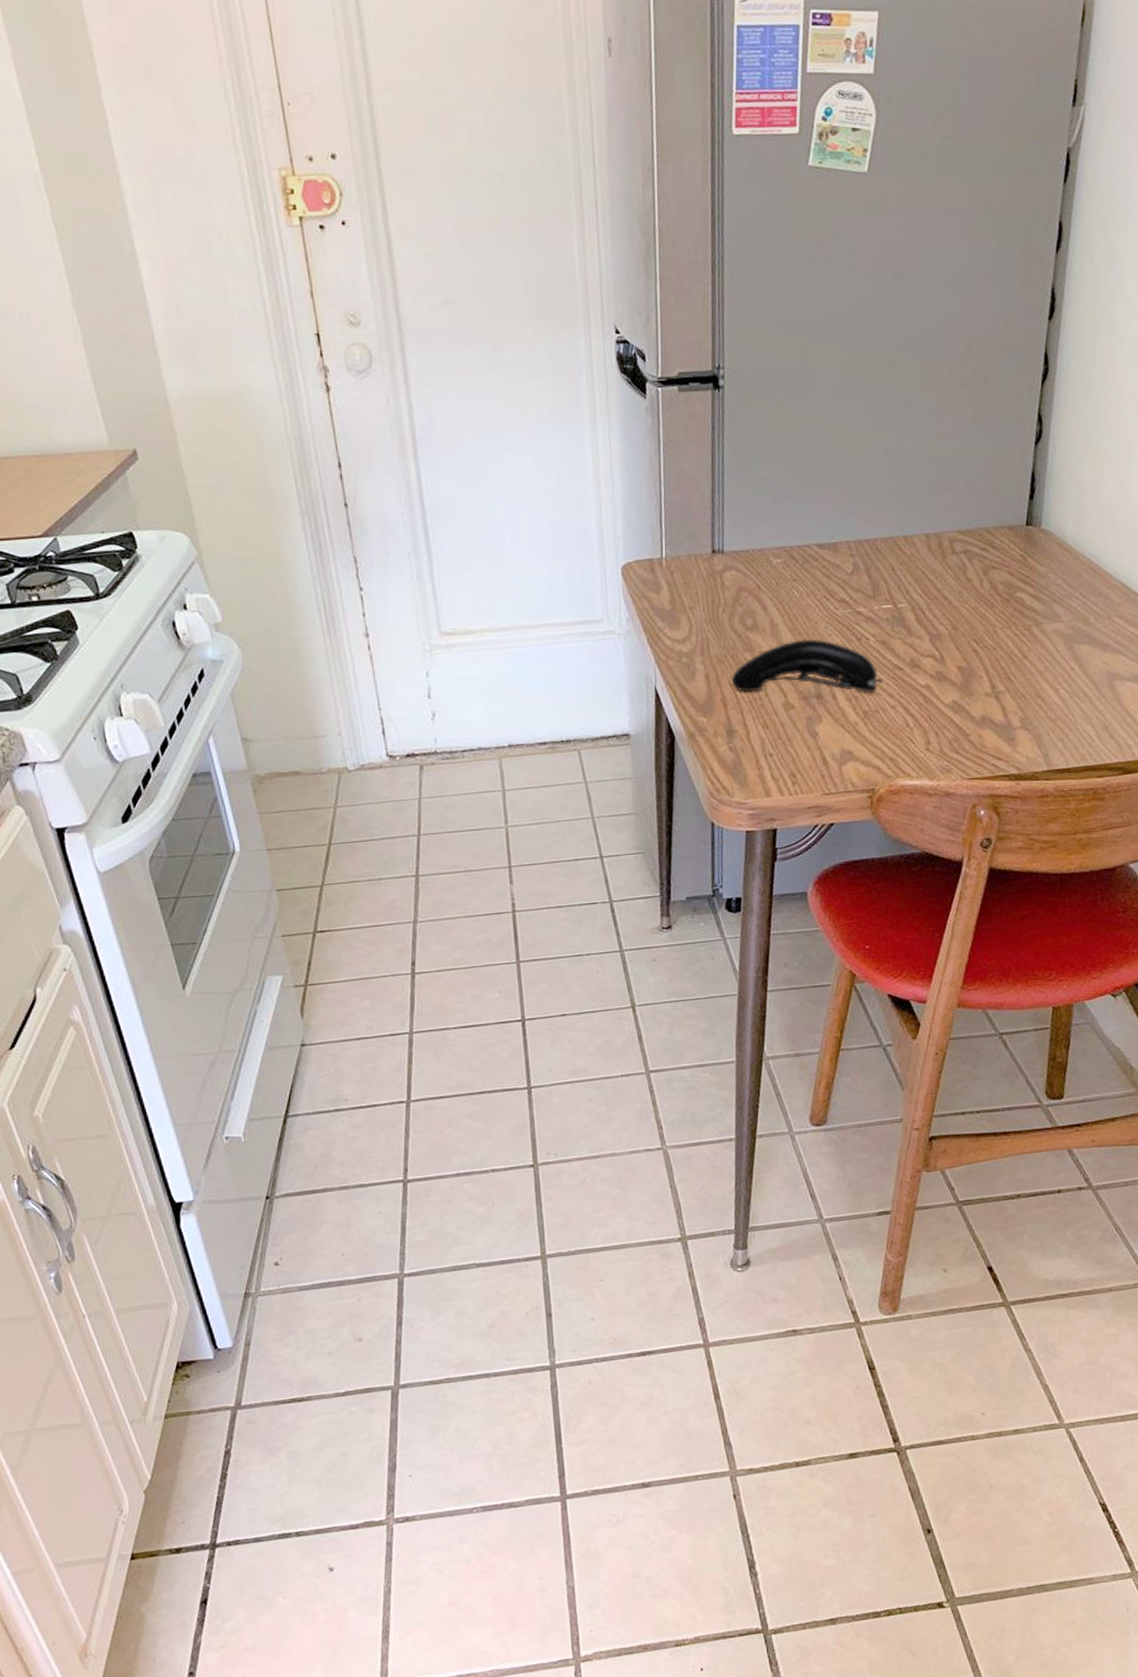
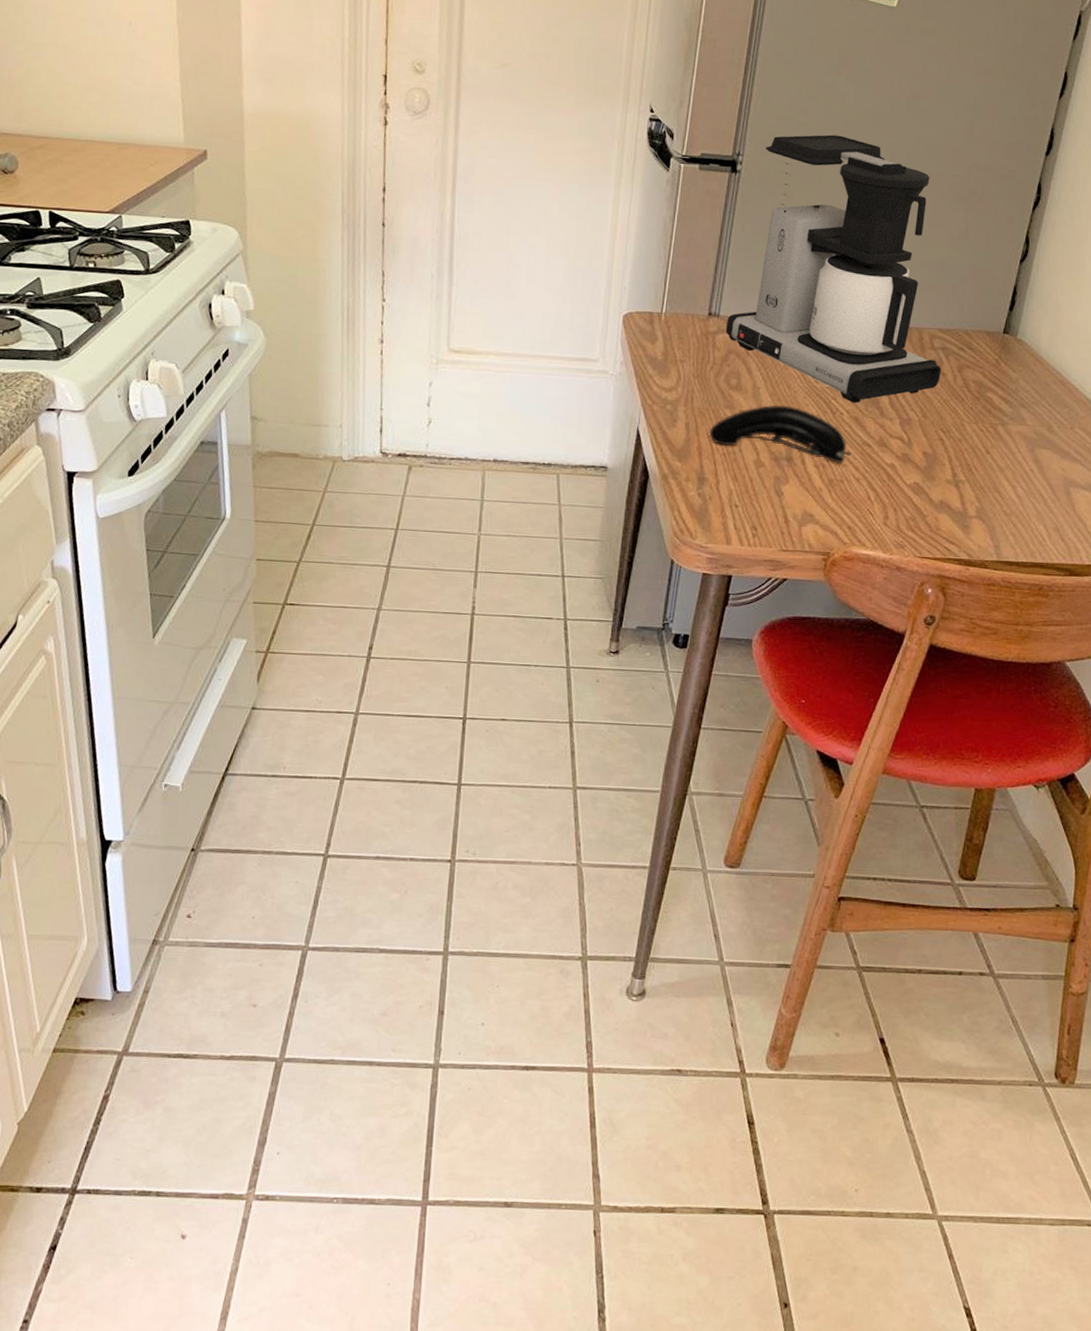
coffee maker: none [732,330,967,626] -> present [725,134,942,403]

